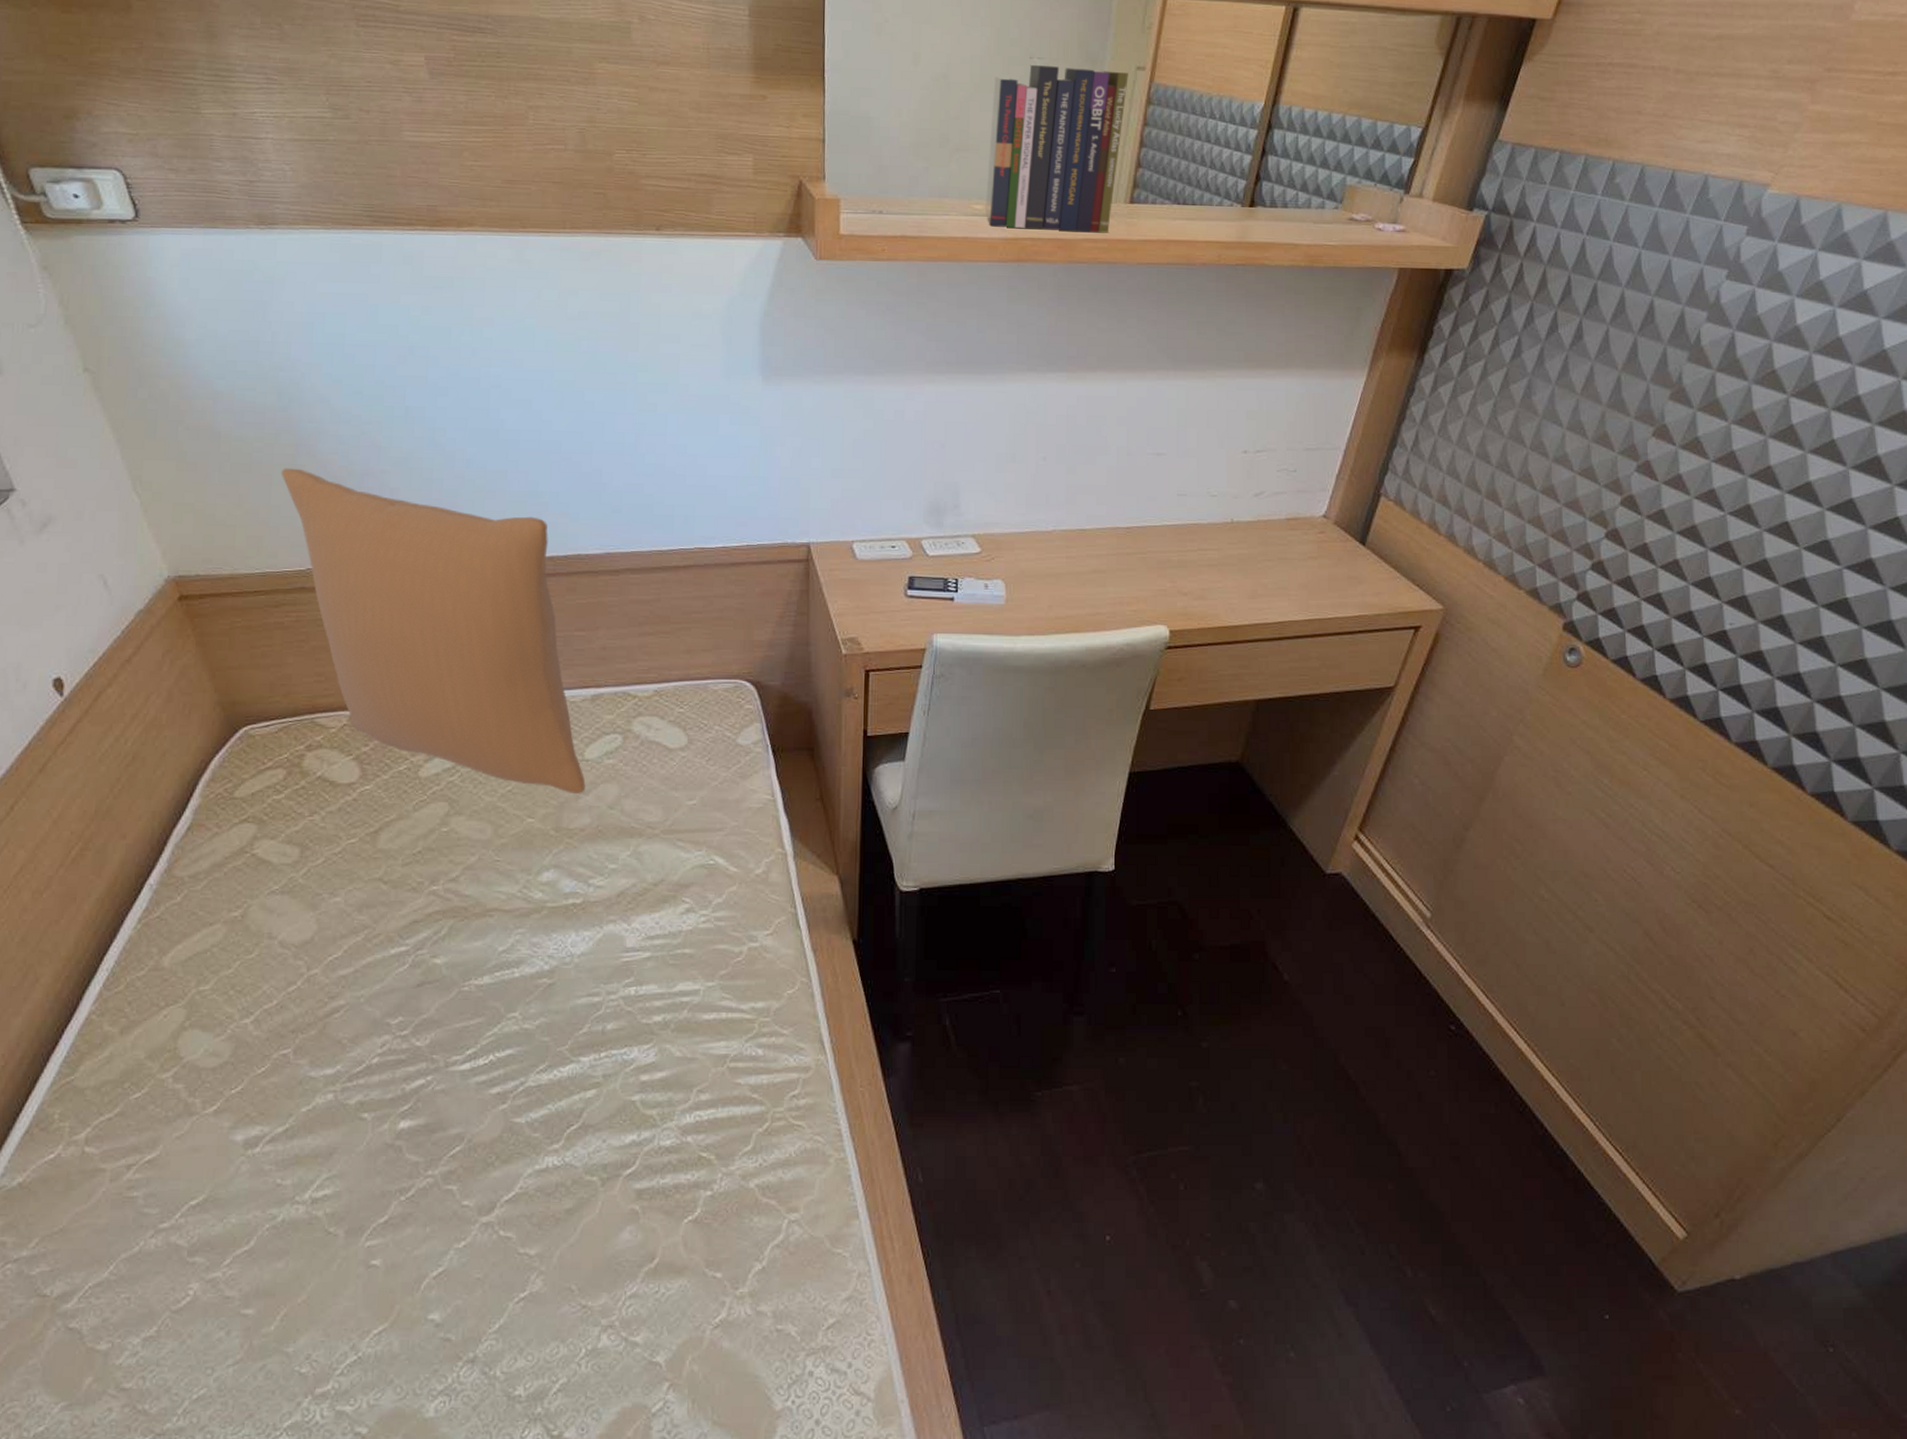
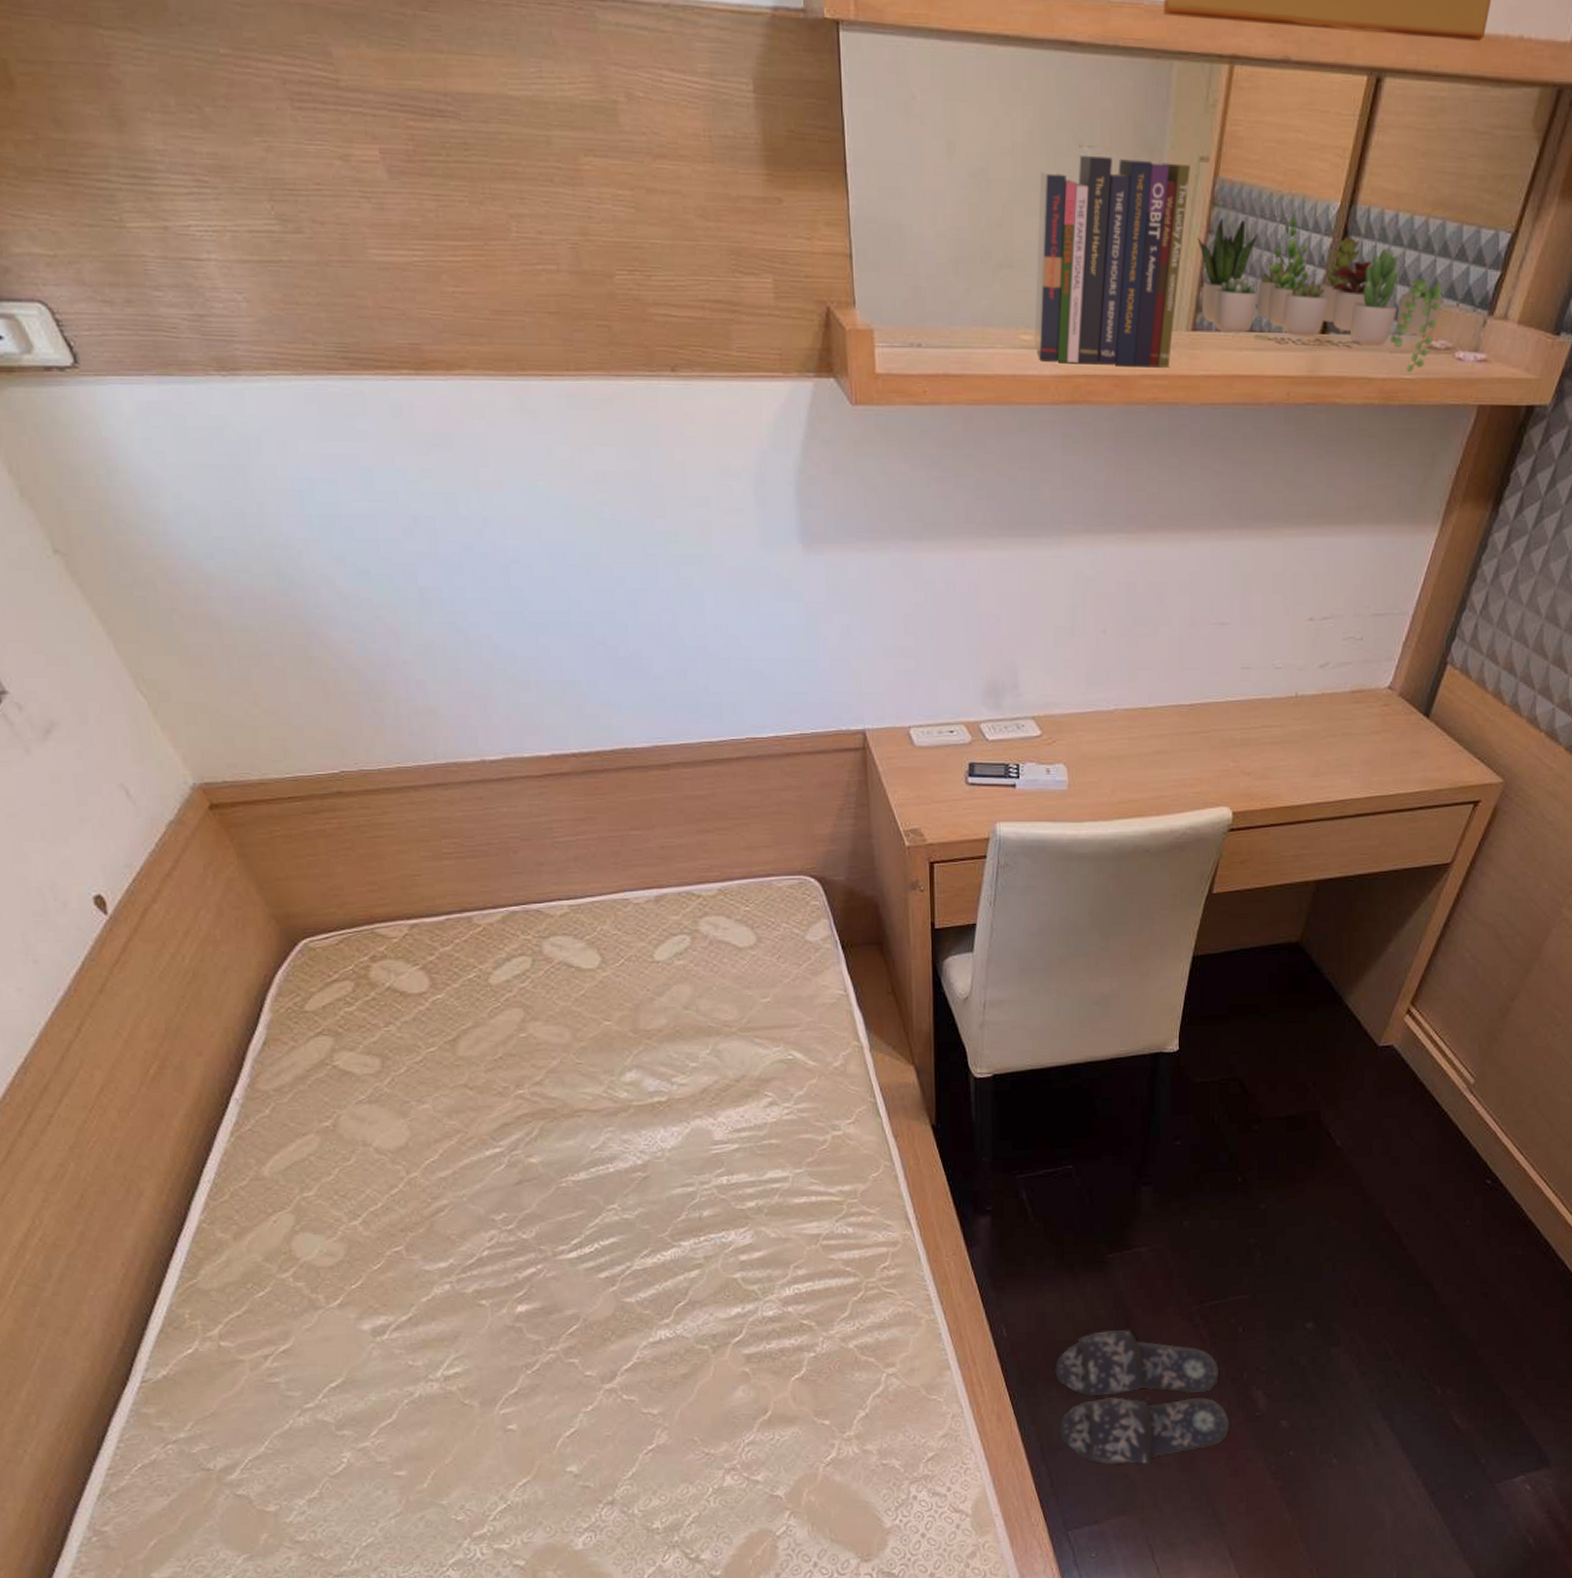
pillow: present [281,468,586,794] -> none [294,660,659,995]
slippers: none [975,1181,1171,1346] -> present [1055,1330,1230,1465]
succulent plant: none [1134,106,1361,240] -> present [1197,207,1443,373]

